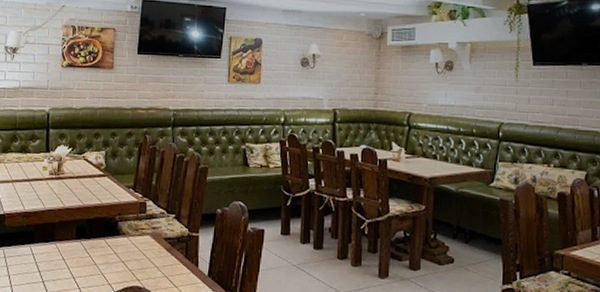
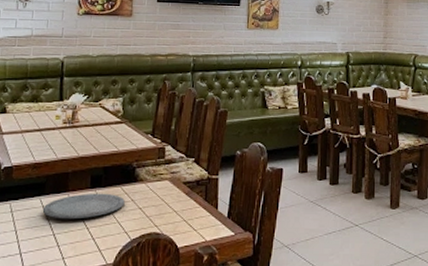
plate: none [32,244,108,269] -> present [42,193,125,220]

